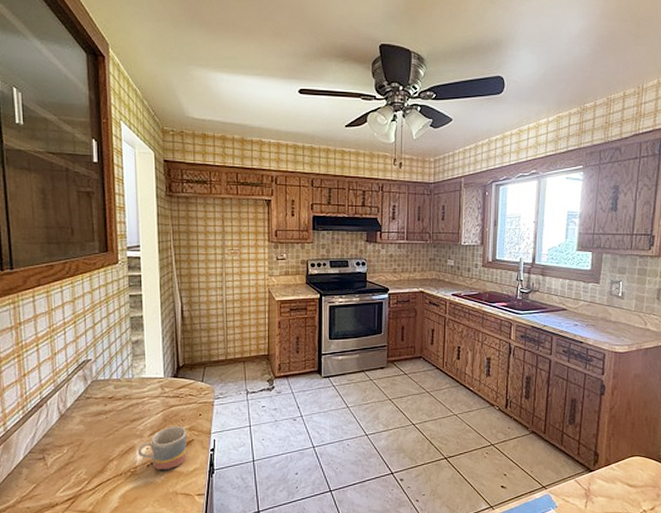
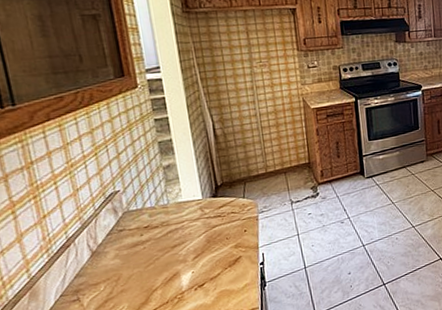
mug: present [137,426,187,472] -> none [182,245,236,293]

